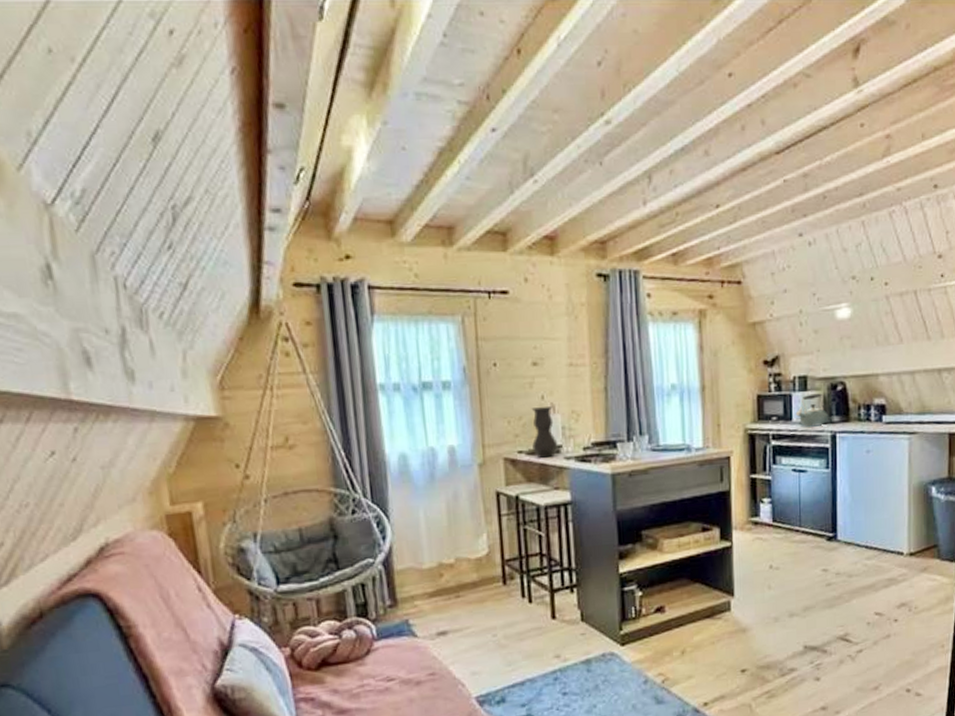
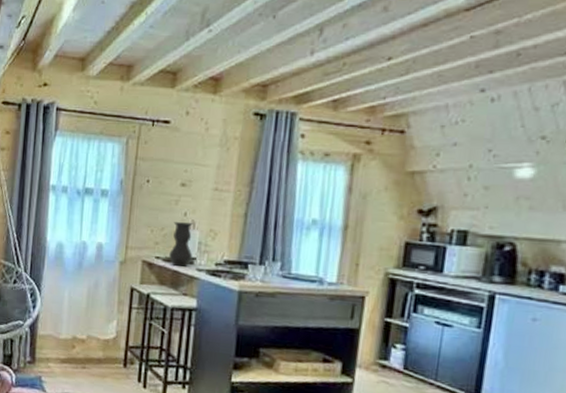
kettle: present [795,393,829,427] -> none [448,249,490,284]

